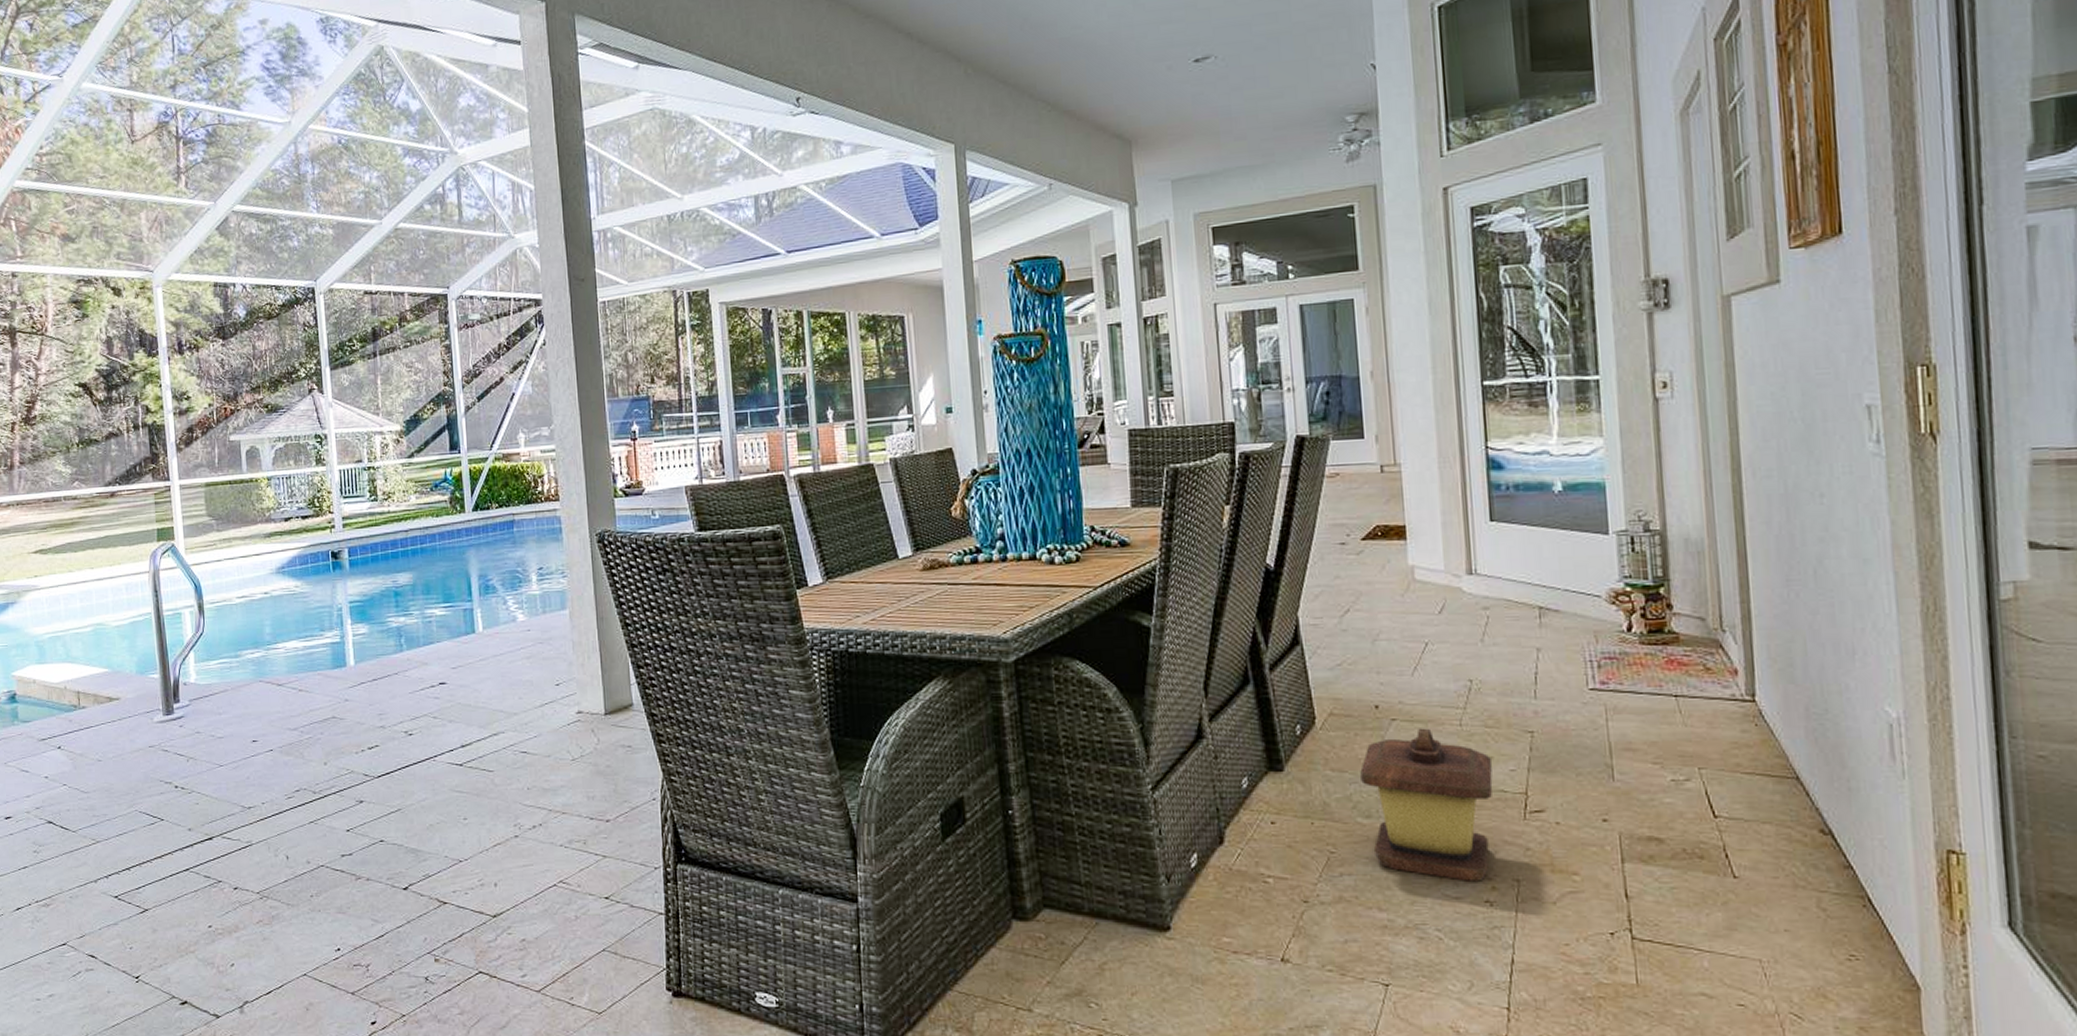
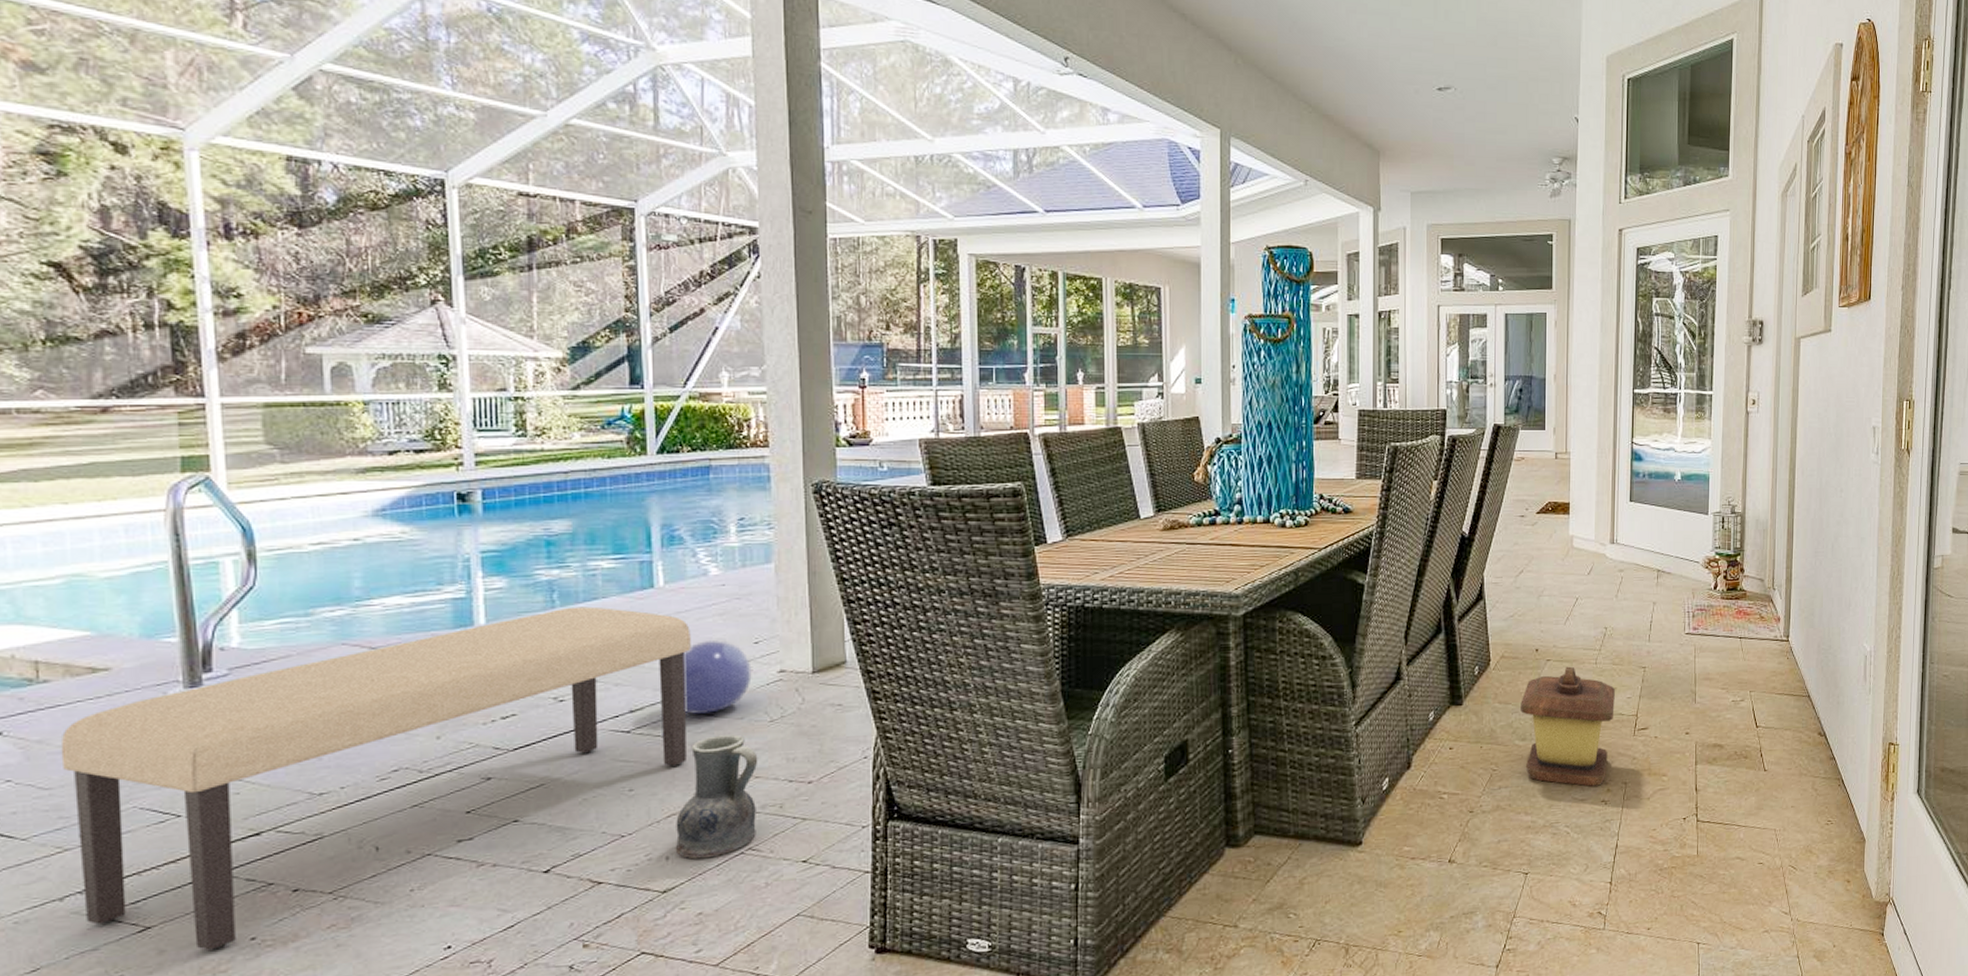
bench: none [93,650,507,933] -> present [60,606,691,950]
ball: none [501,682,555,752] -> present [683,640,752,715]
vase: none [501,771,566,888] -> present [675,734,758,859]

